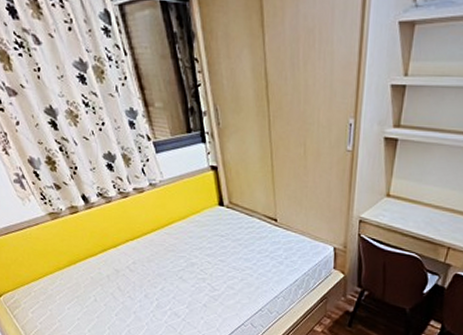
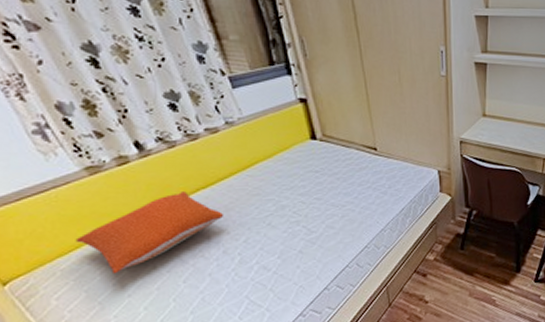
pillow: none [43,241,146,301] -> present [75,191,224,275]

